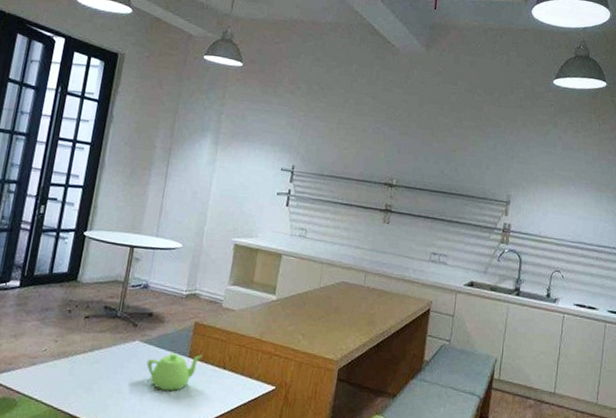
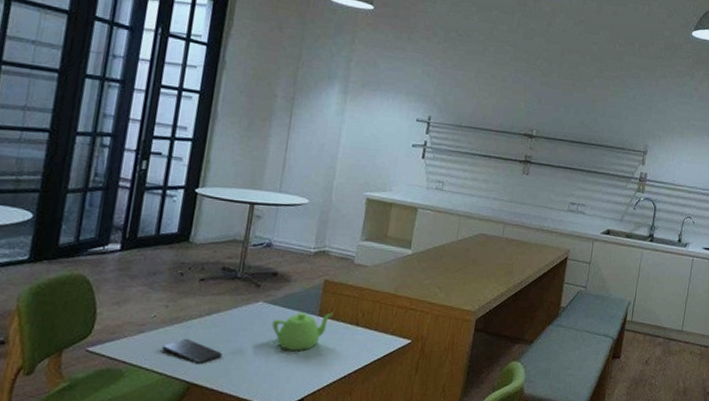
smartphone: none [50,372,102,399] -> present [162,338,222,365]

